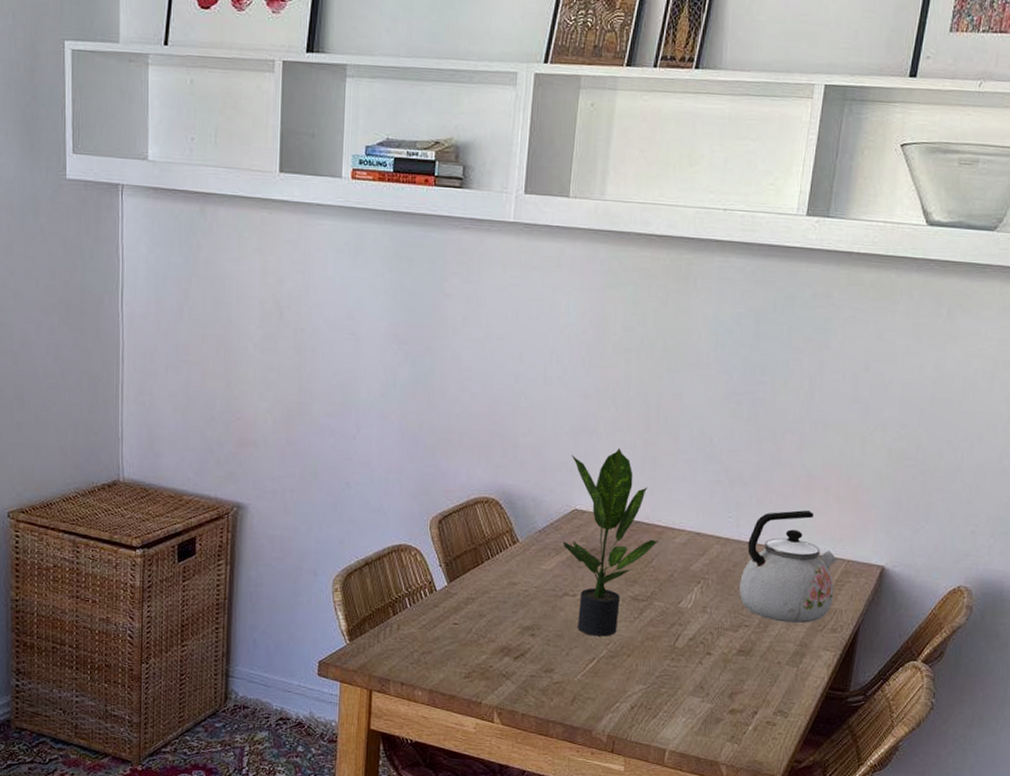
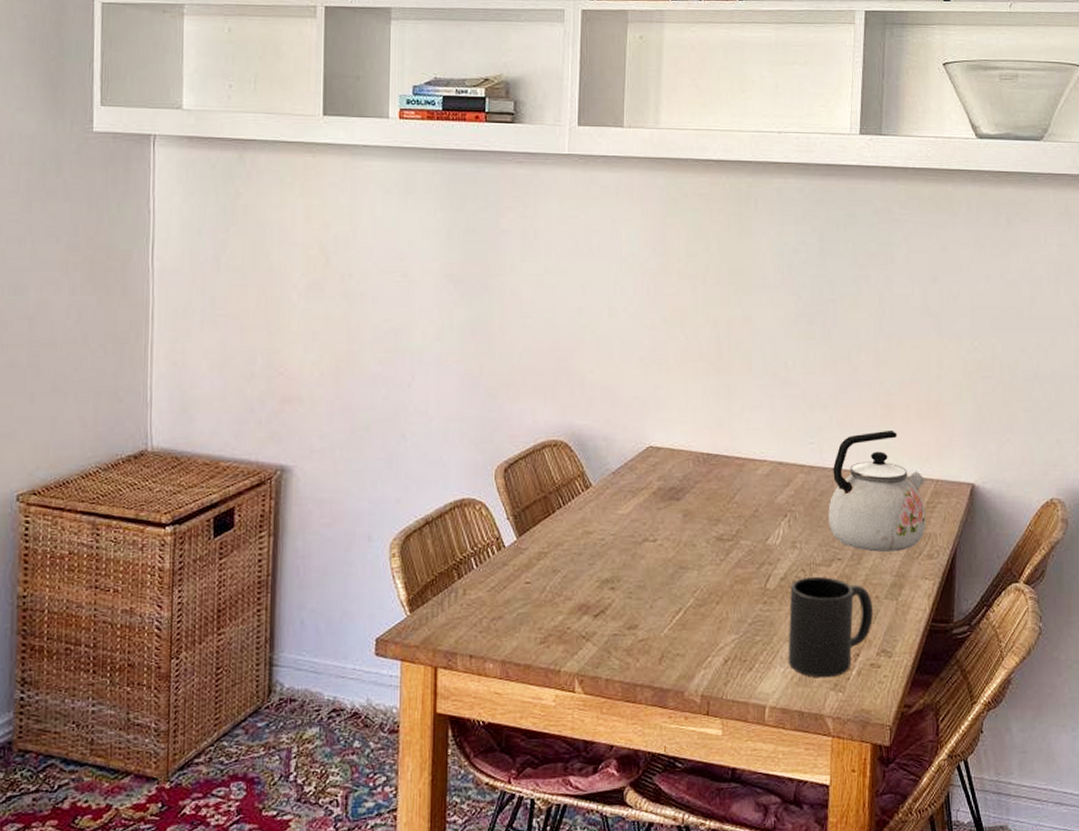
potted plant: present [562,447,660,637] -> none [638,377,741,584]
mug: none [690,639,774,730] -> present [788,576,873,678]

